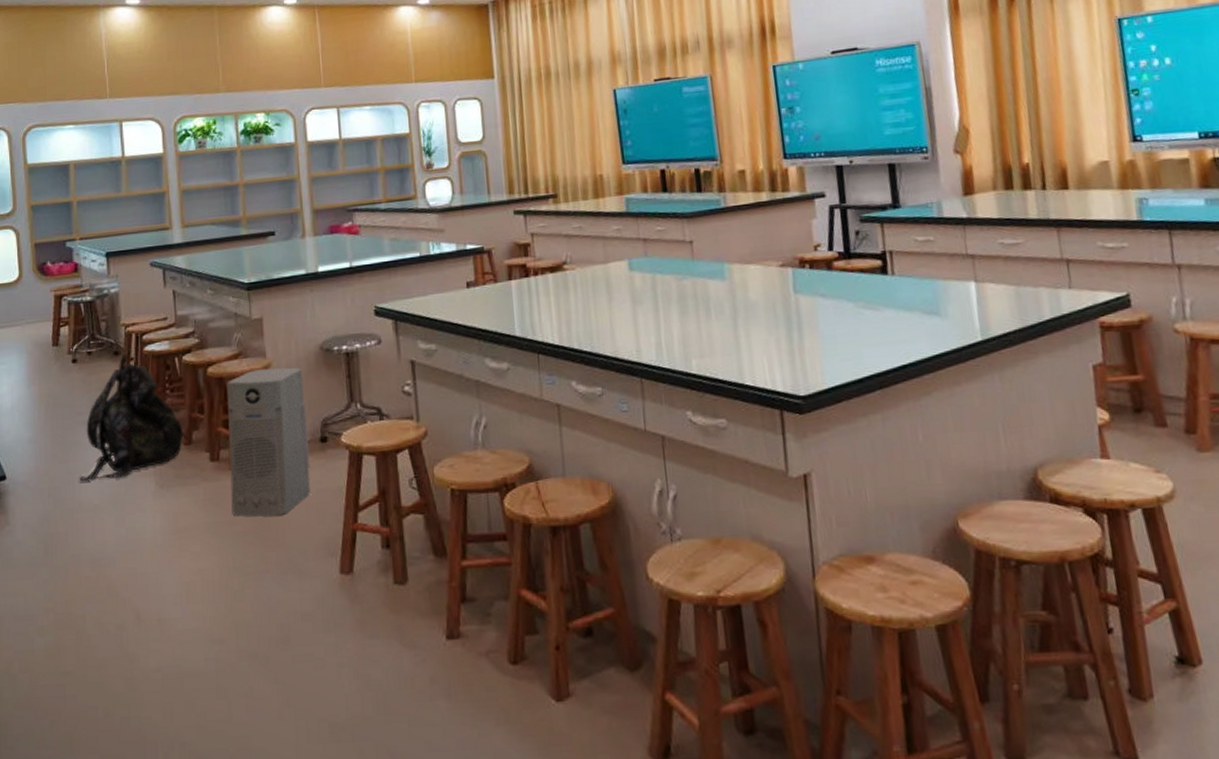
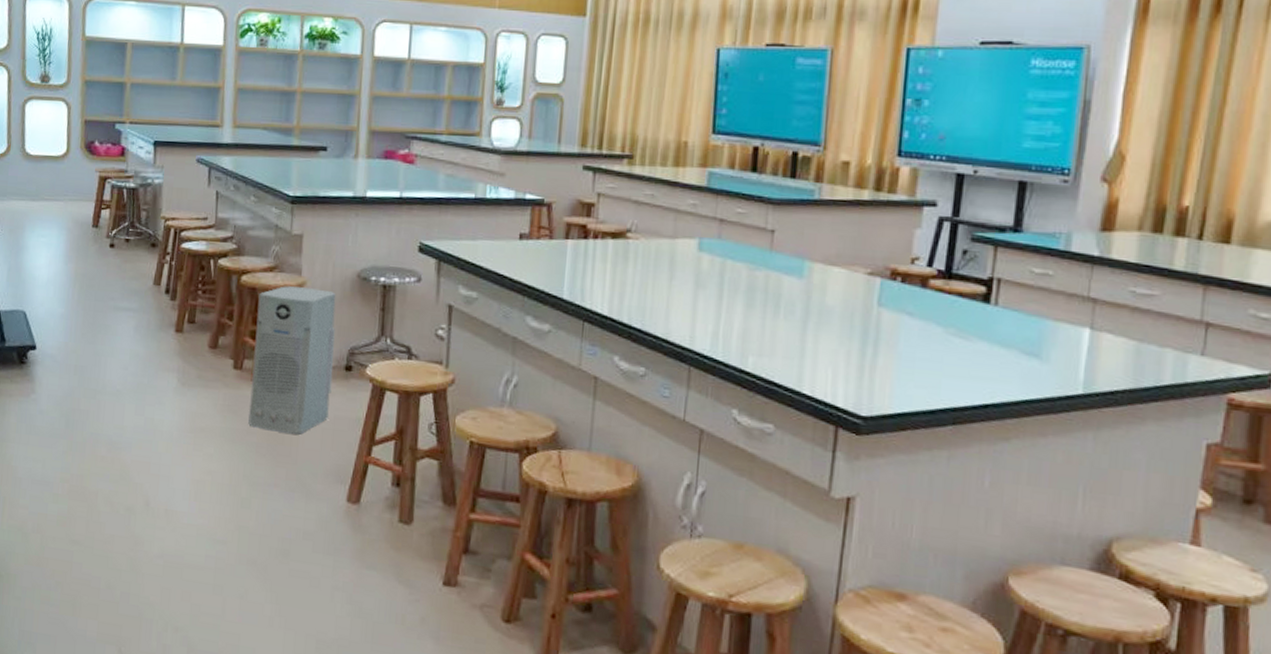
backpack: present [79,353,188,481] -> none [105,247,214,369]

